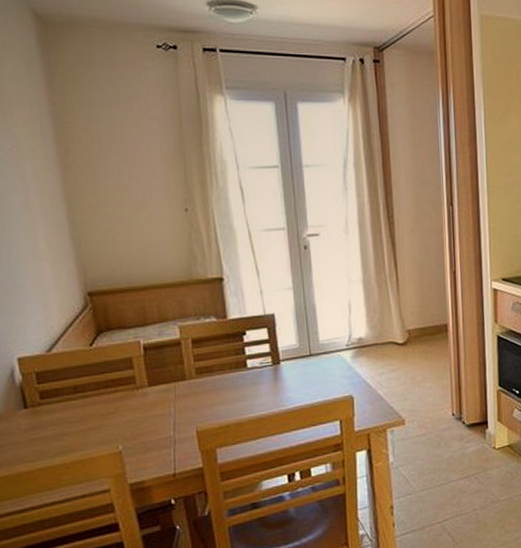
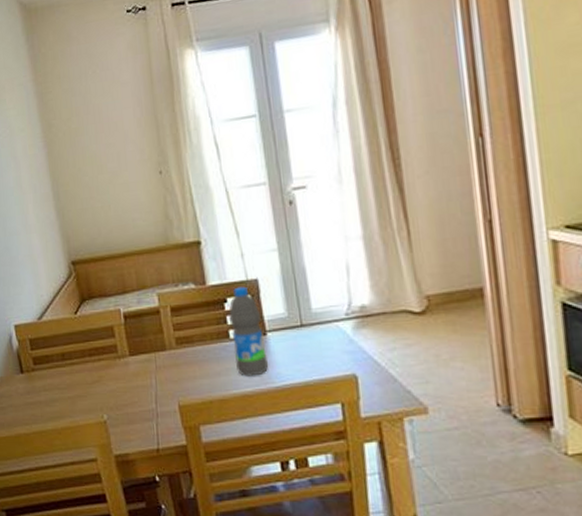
water bottle: none [247,320,281,401] -> present [229,286,269,376]

